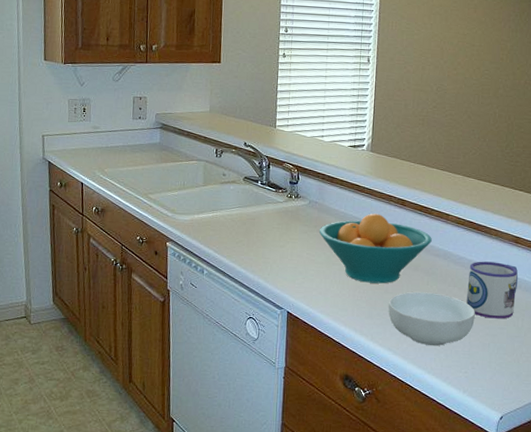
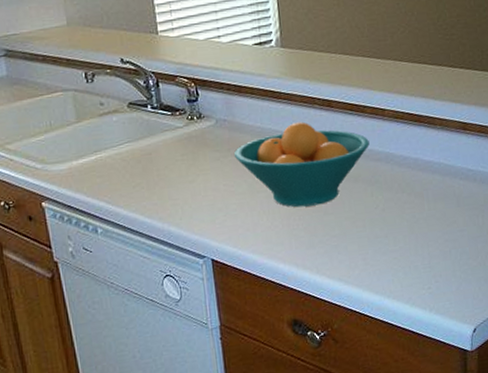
cereal bowl: present [388,291,475,347] -> none [331,204,431,267]
mug: present [467,261,518,319] -> none [416,155,472,222]

